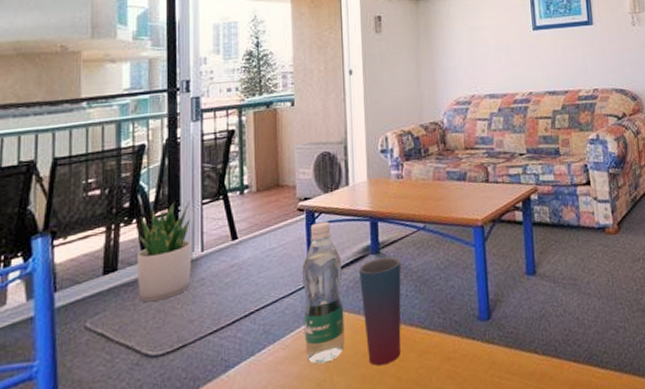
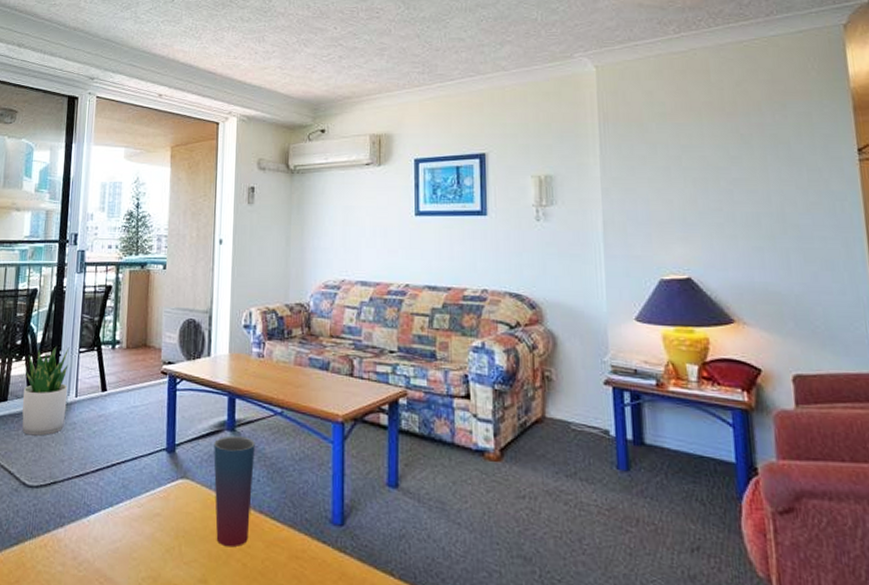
bottle: present [302,221,345,364] -> none [158,388,197,531]

